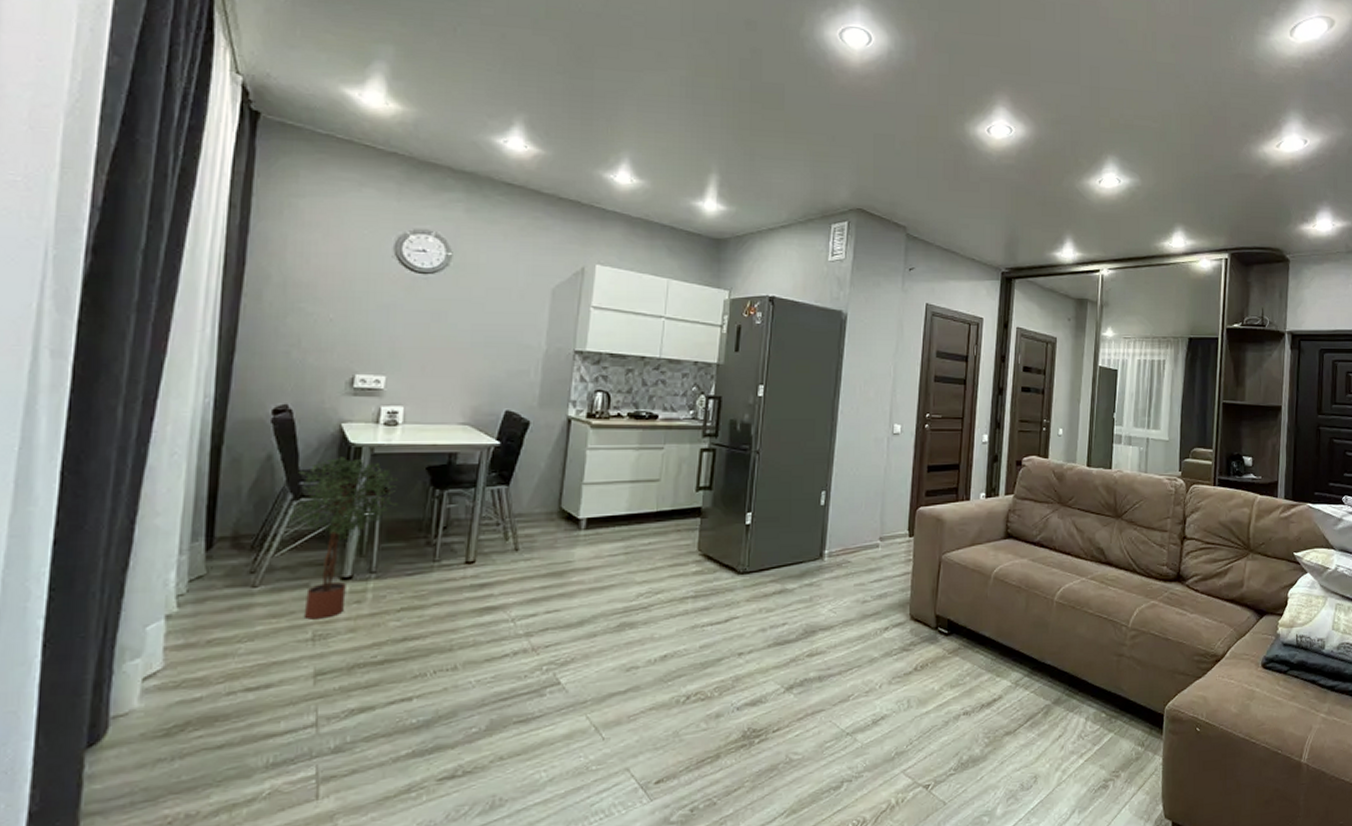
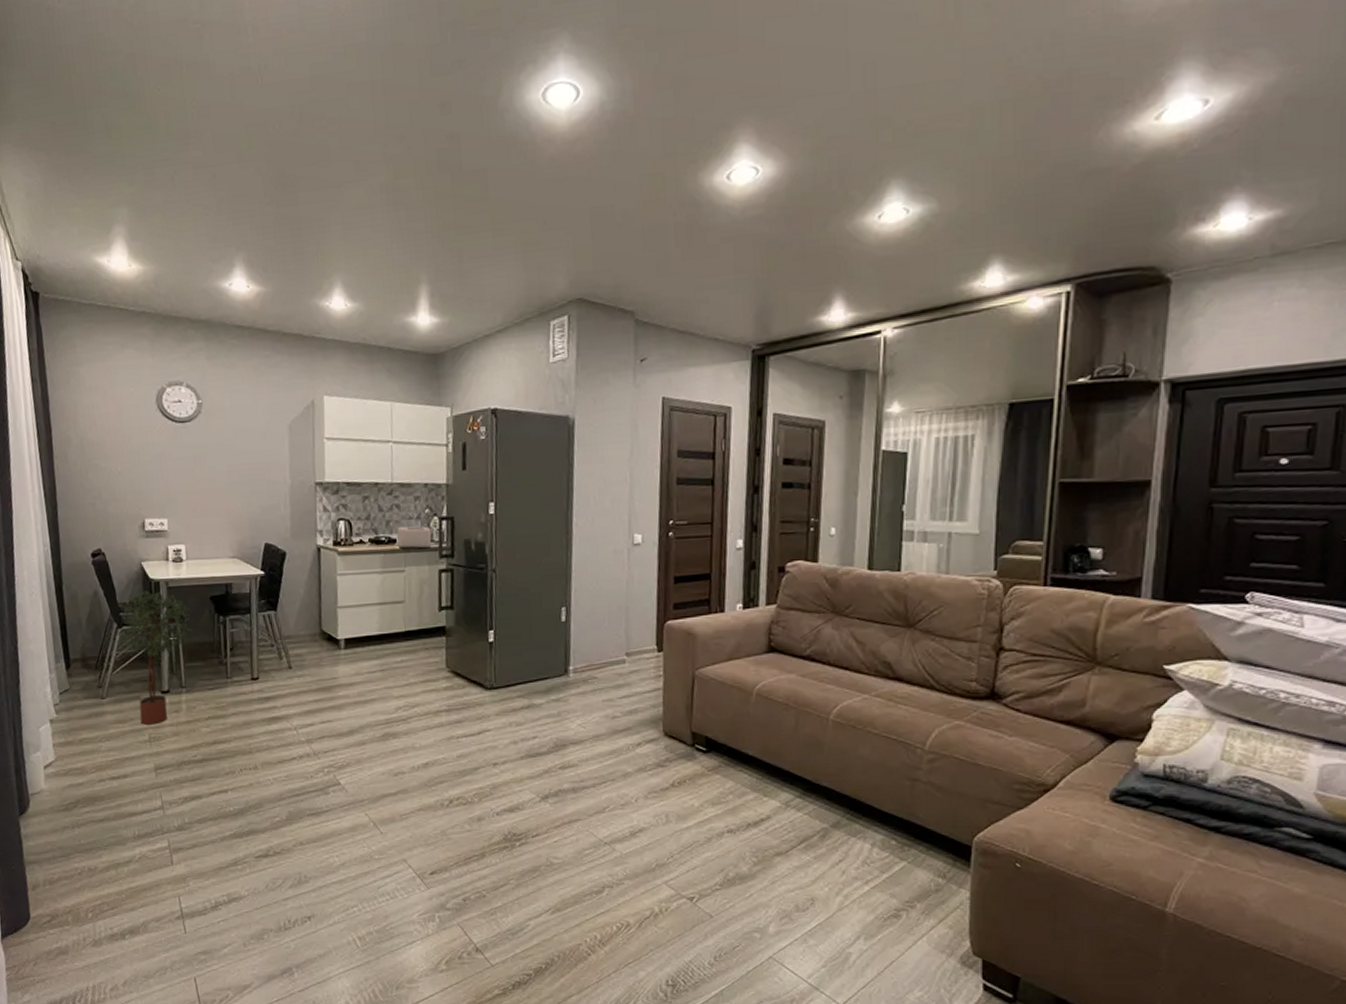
toaster: none [658,402,696,427] -> present [396,525,432,550]

